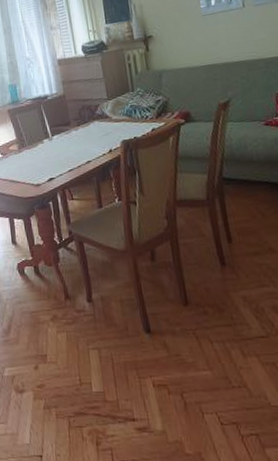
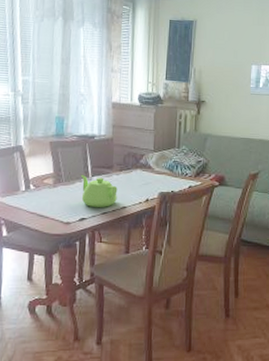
teapot: none [41,135,80,167] -> present [80,174,118,208]

